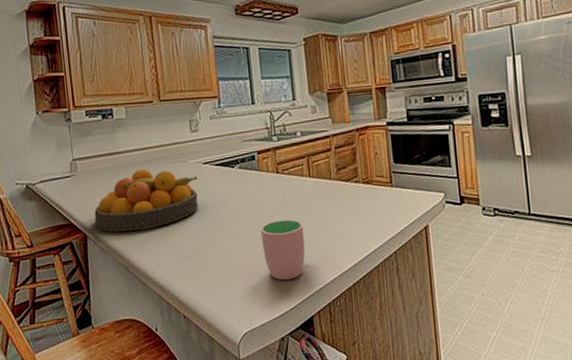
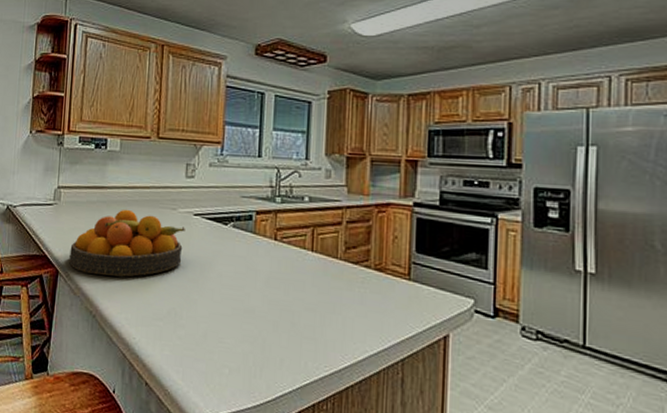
cup: present [261,219,305,280] -> none [245,294,297,367]

